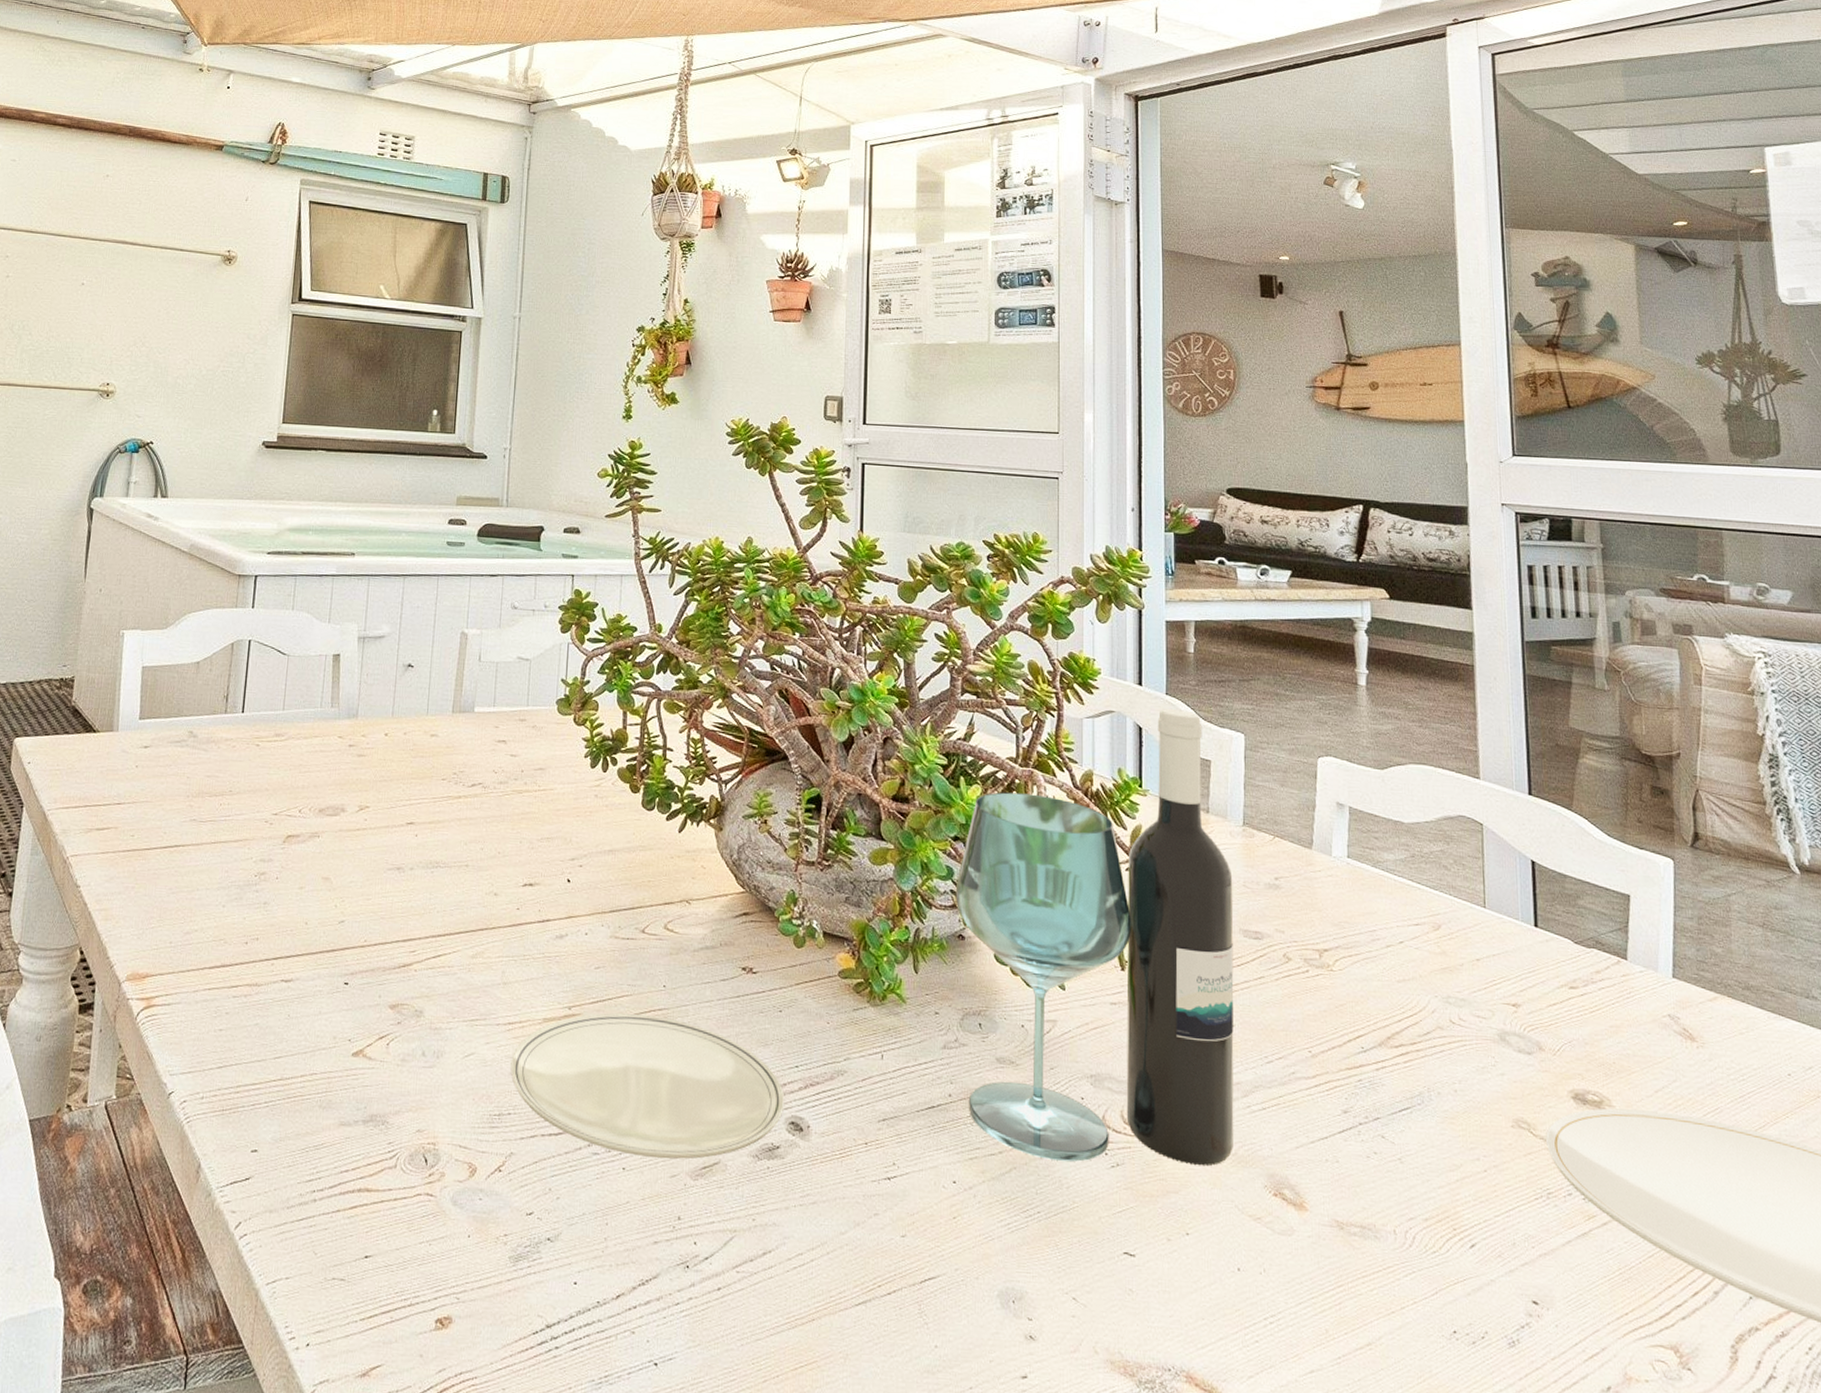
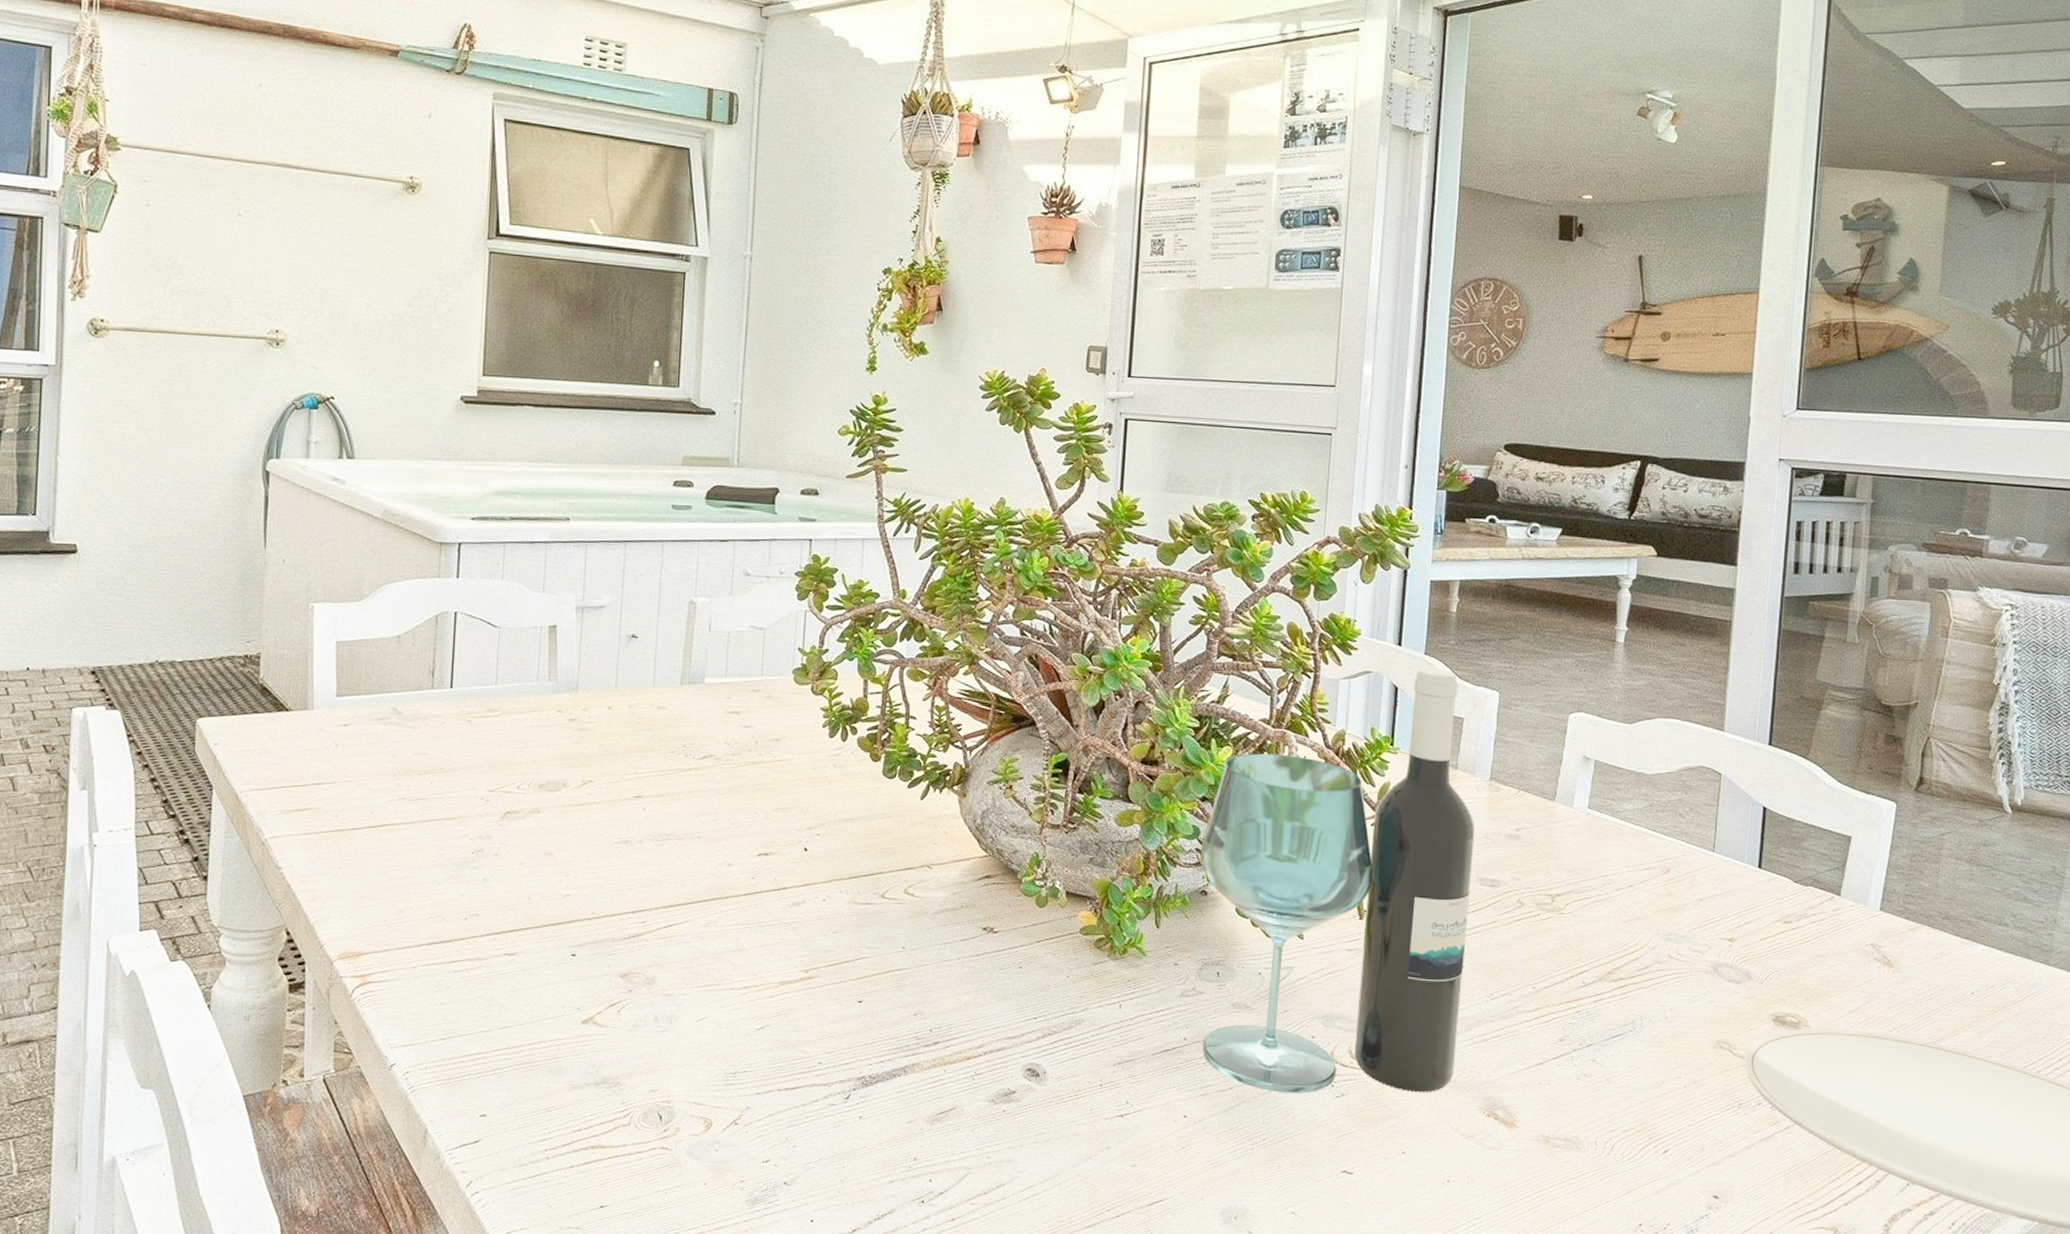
plate: present [510,1013,785,1159] -> none [746,974,1023,1107]

